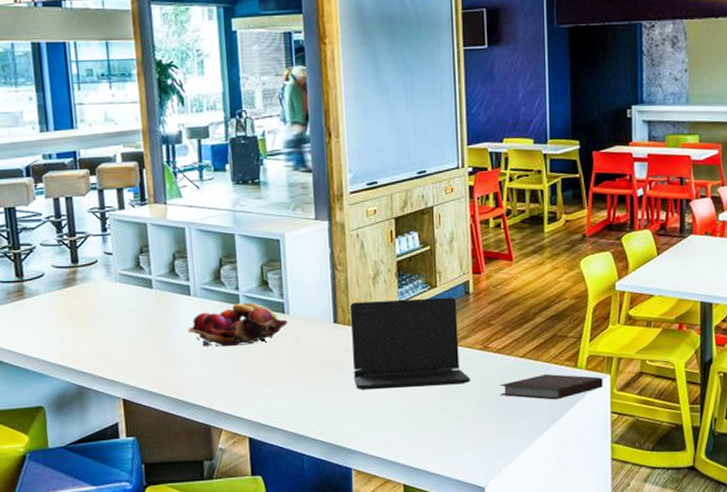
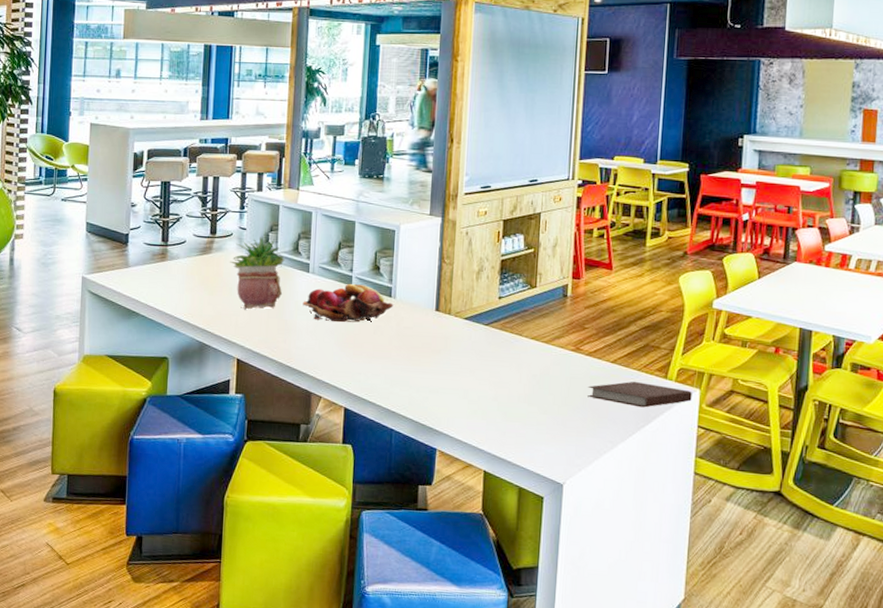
potted plant: none [99,259,164,344] -> present [230,236,285,310]
laptop: present [349,297,470,391] -> none [448,294,560,382]

